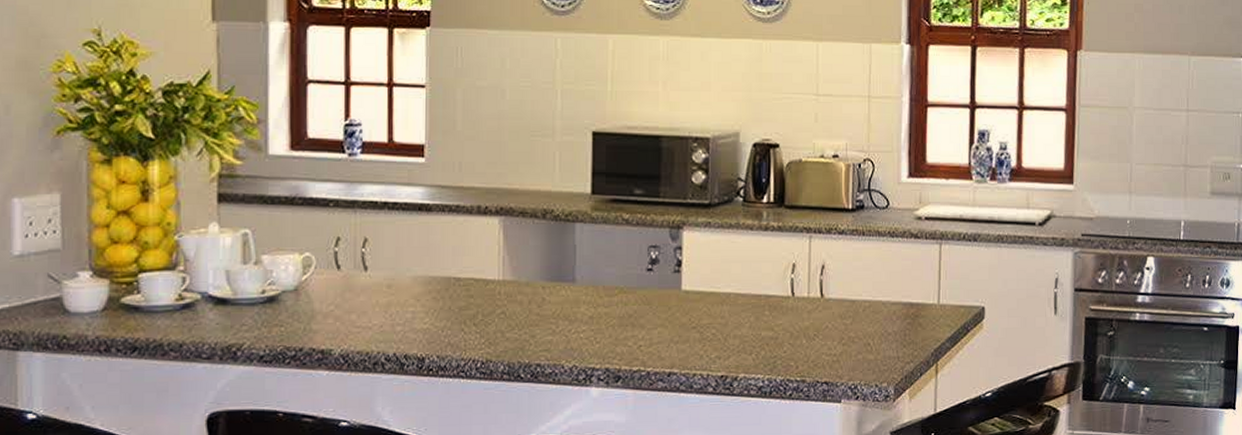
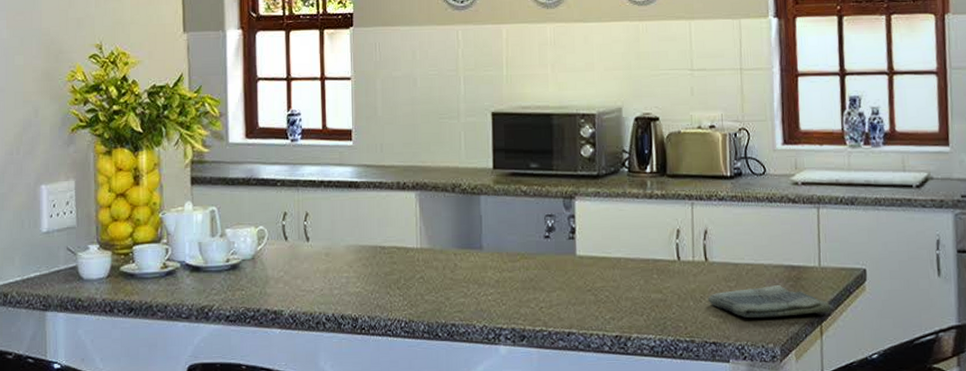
dish towel: none [821,323,948,356] -> present [707,285,831,318]

